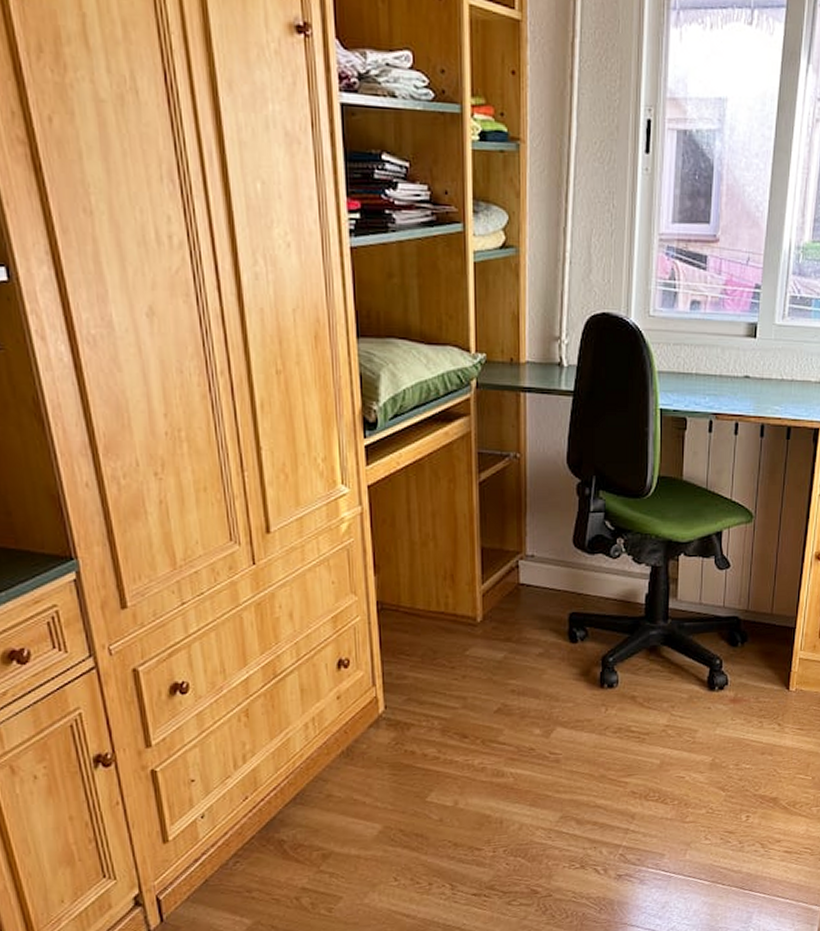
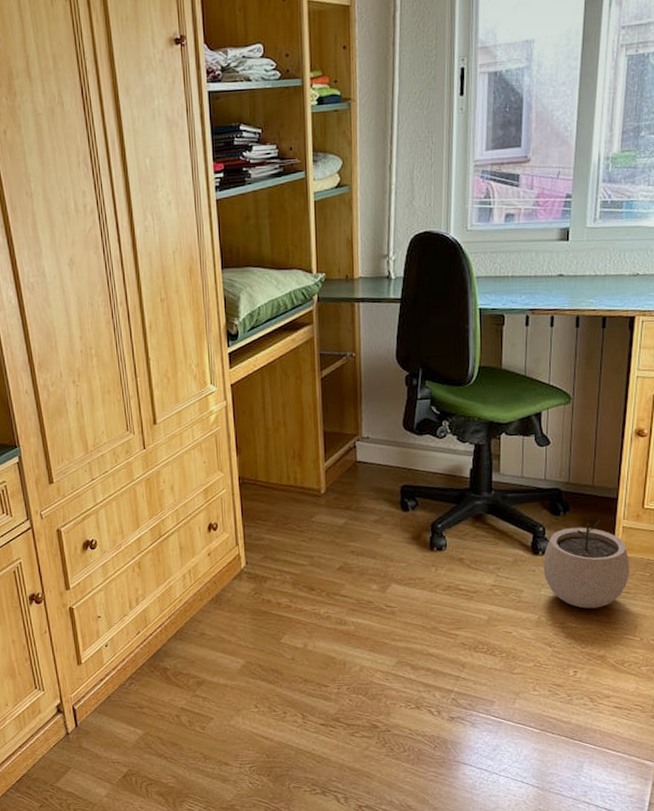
plant pot: none [719,644,805,748] -> present [543,513,630,609]

